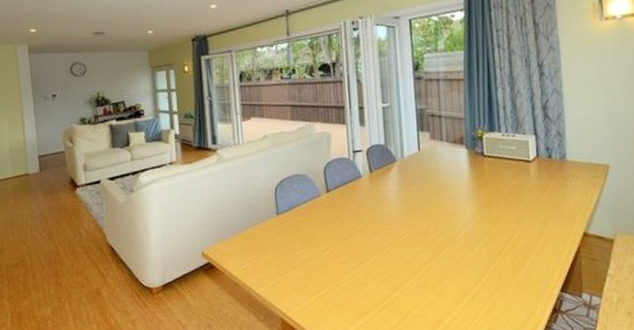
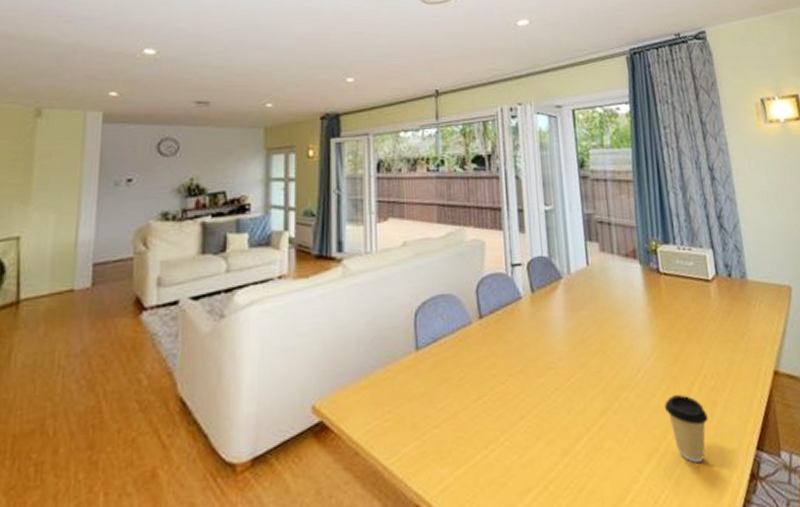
coffee cup: none [480,250,519,300] -> present [664,395,708,464]

